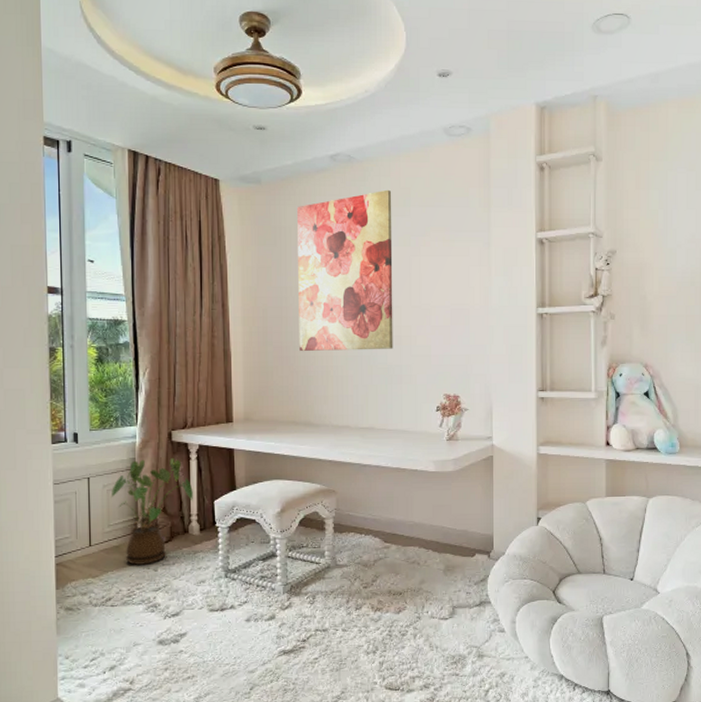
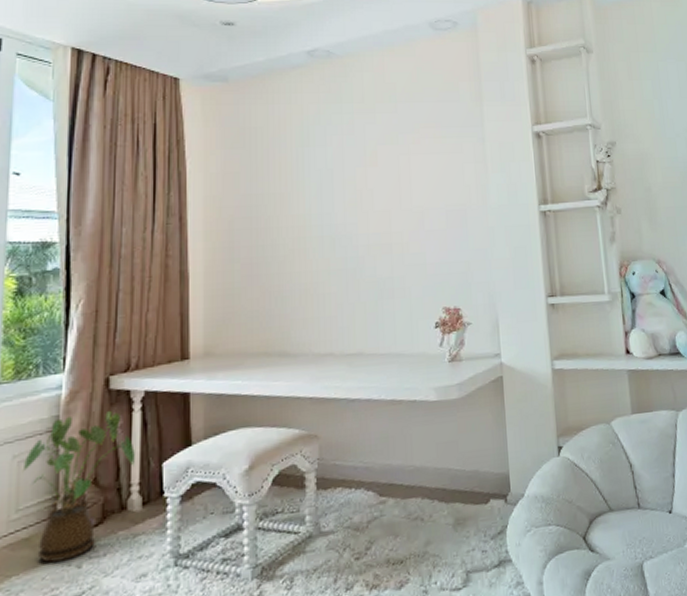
wall art: present [297,189,393,351] -> none [270,85,383,267]

